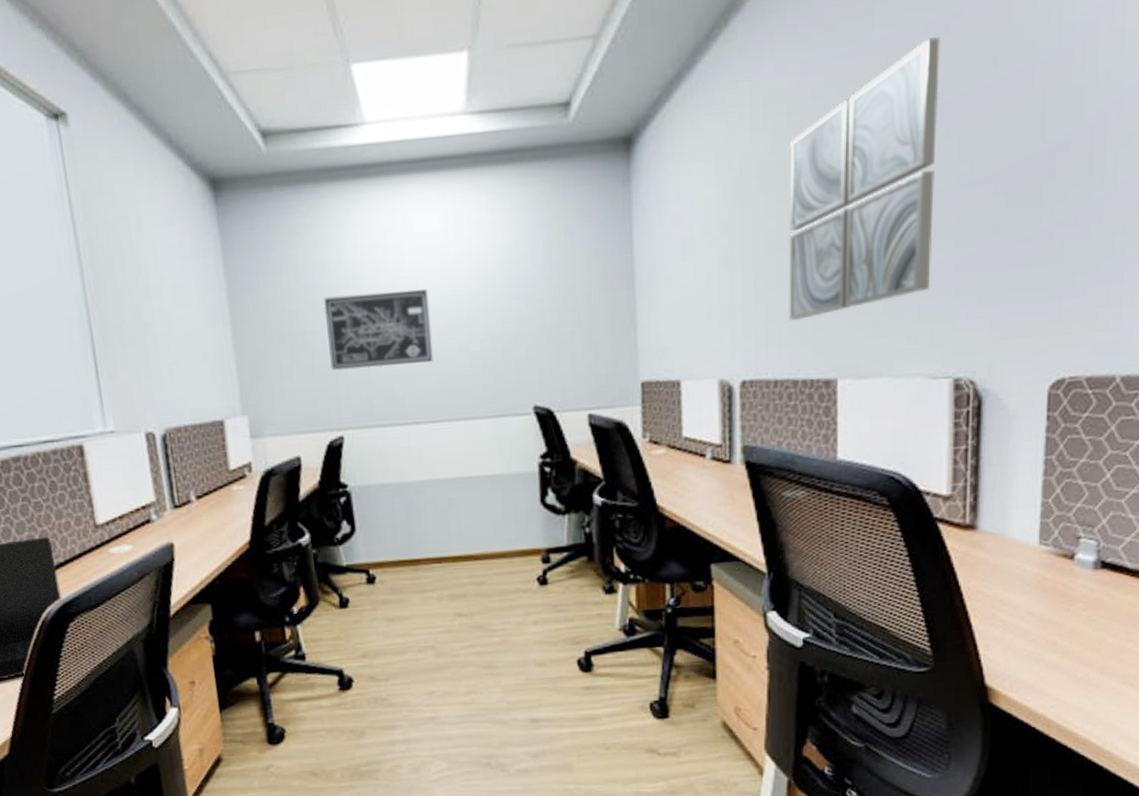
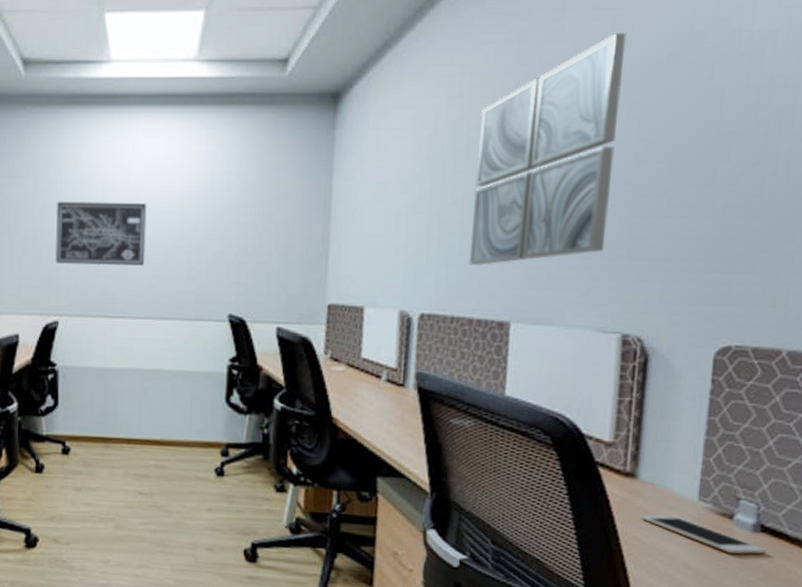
cell phone: none [983,563,1109,594] -> present [641,515,767,554]

